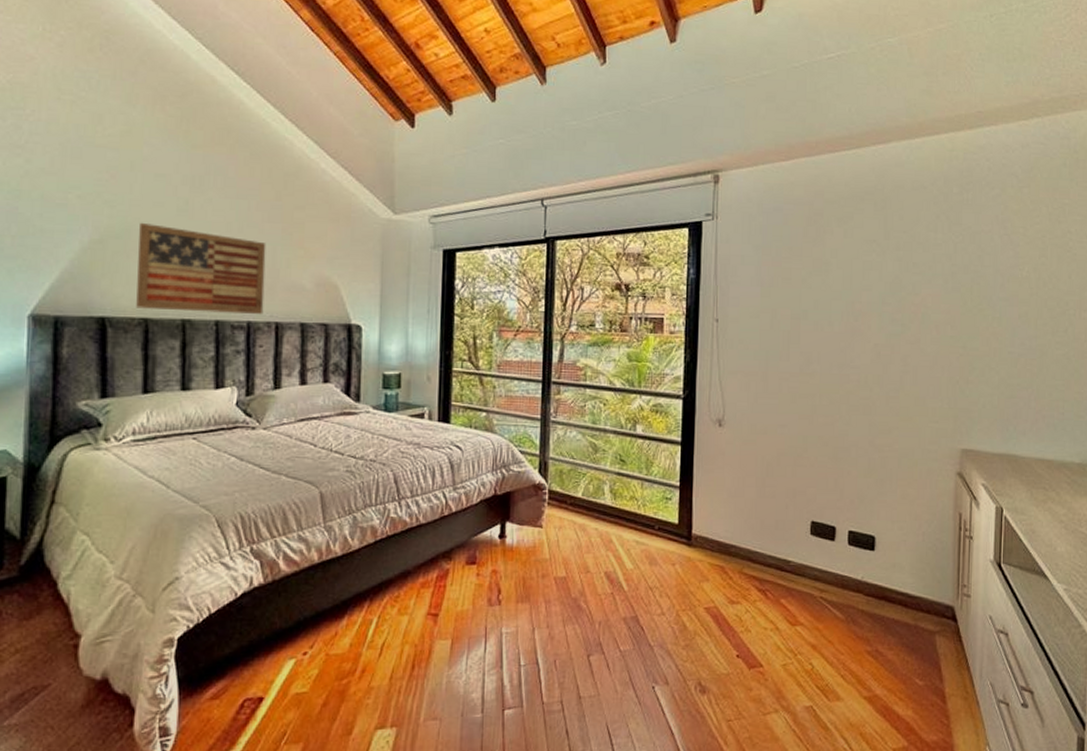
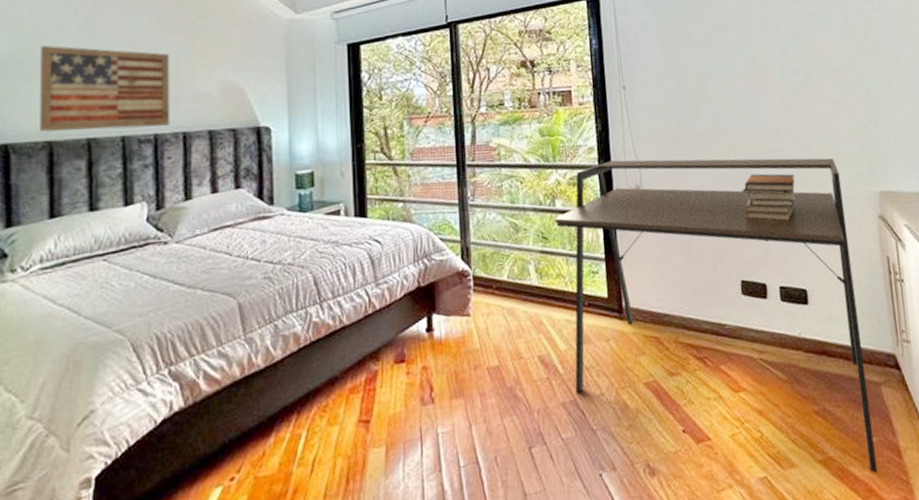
desk: none [634,392,924,714] -> present [555,158,878,473]
book stack: none [823,419,878,468] -> present [742,173,795,221]

